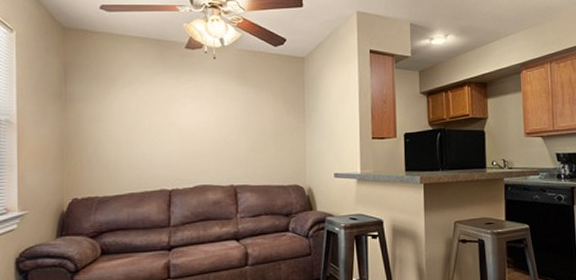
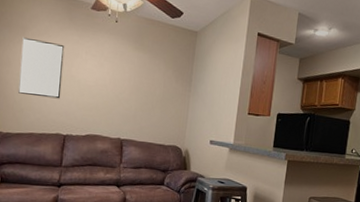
writing board: none [112,88,161,151] -> present [18,37,65,99]

